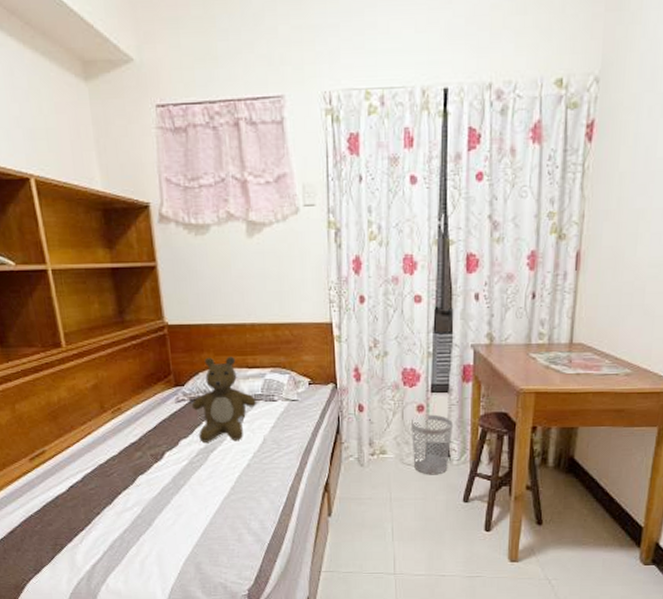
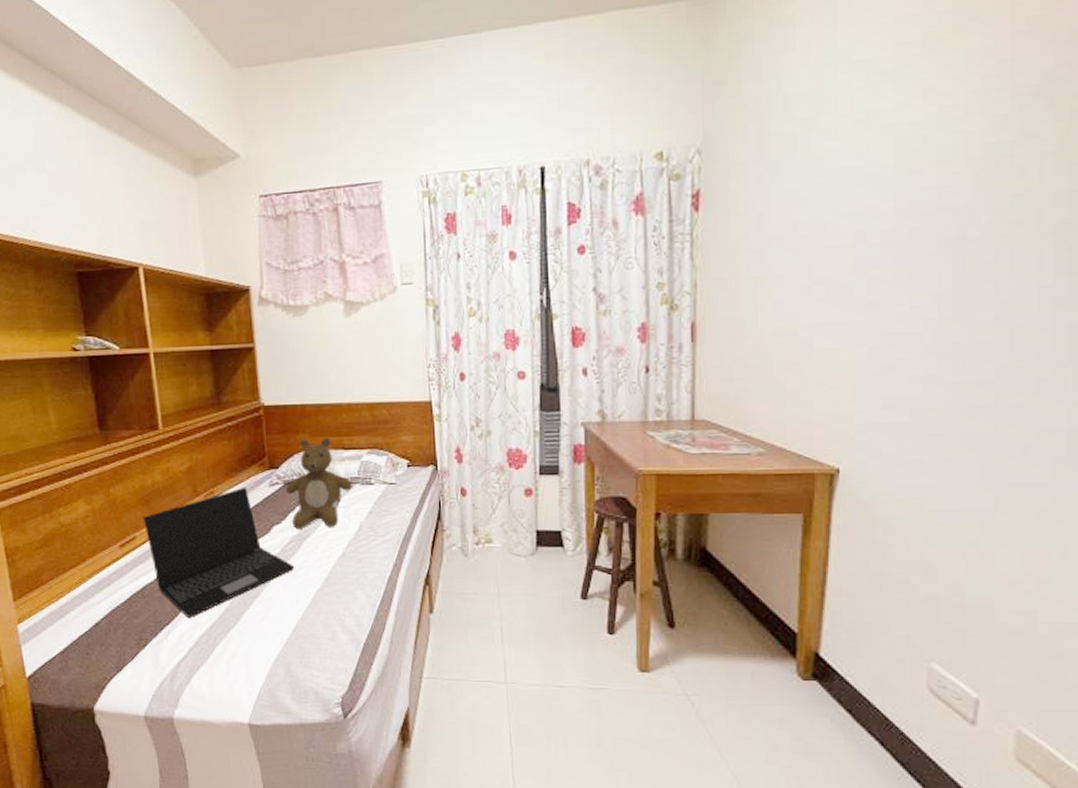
laptop: none [52,403,202,524] -> present [144,486,295,617]
wastebasket: present [410,414,453,475] -> none [518,499,565,568]

